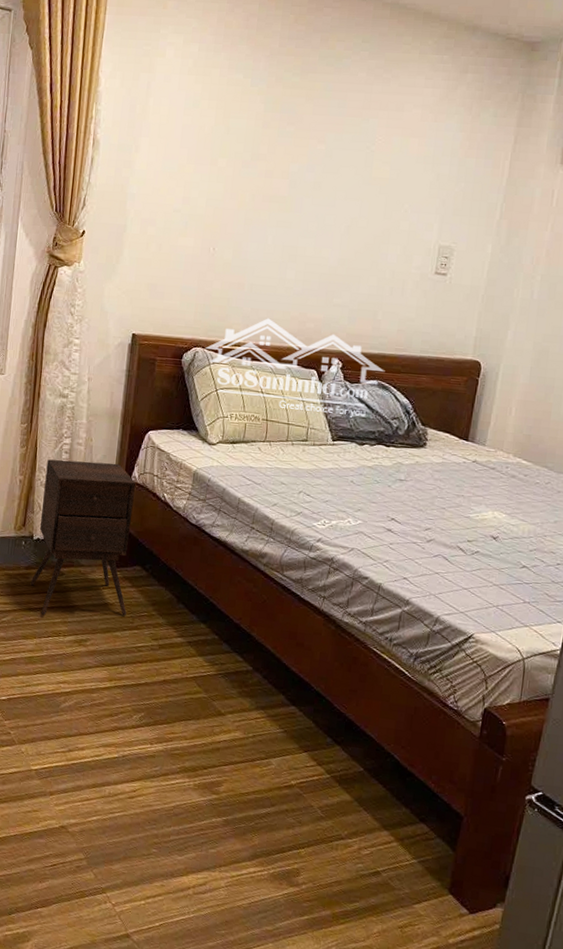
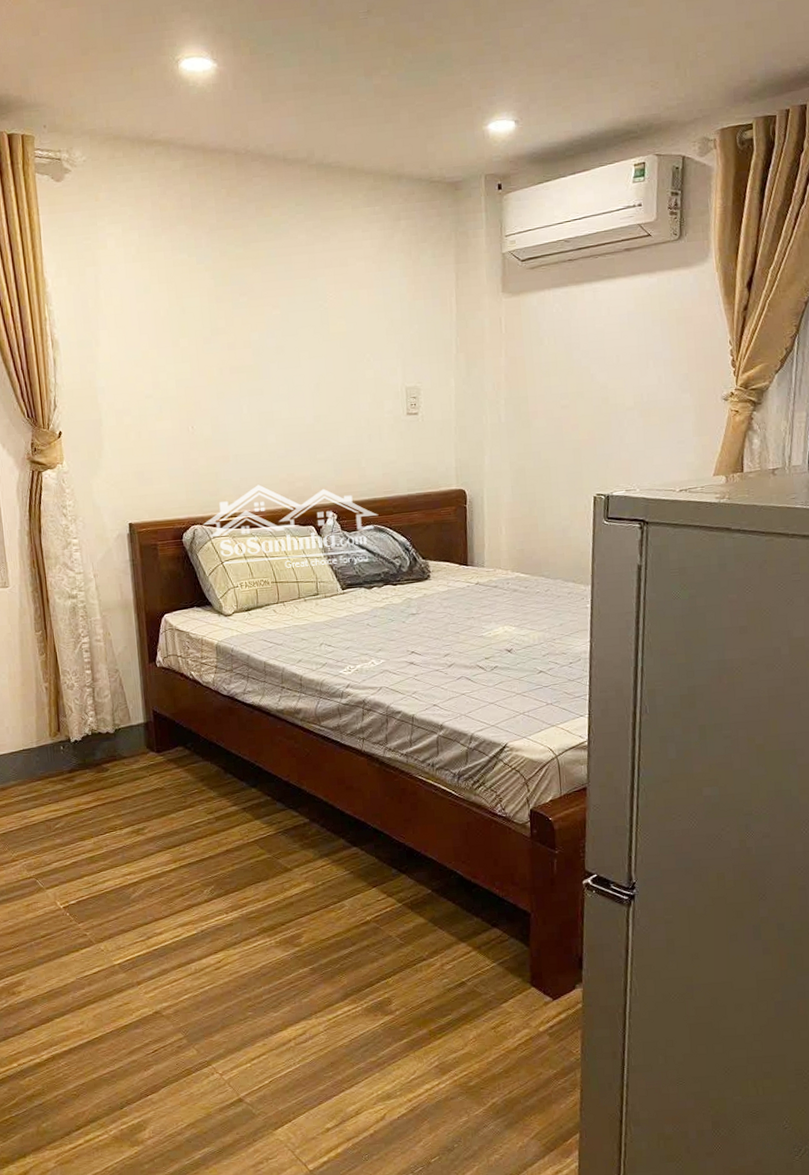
side table: present [30,459,136,616] -> none [69,652,178,814]

